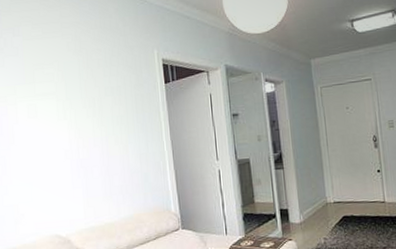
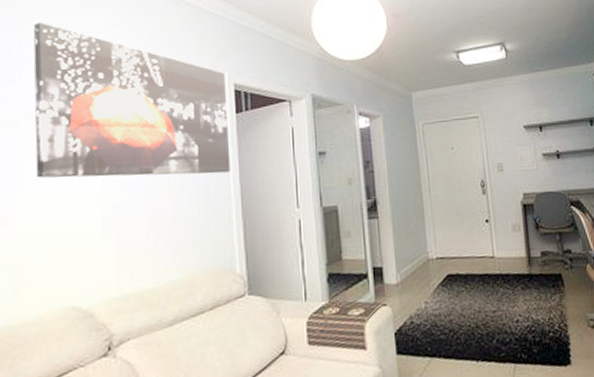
wall art: none [9,16,163,139] -> present [33,22,231,178]

